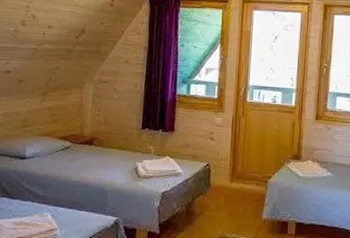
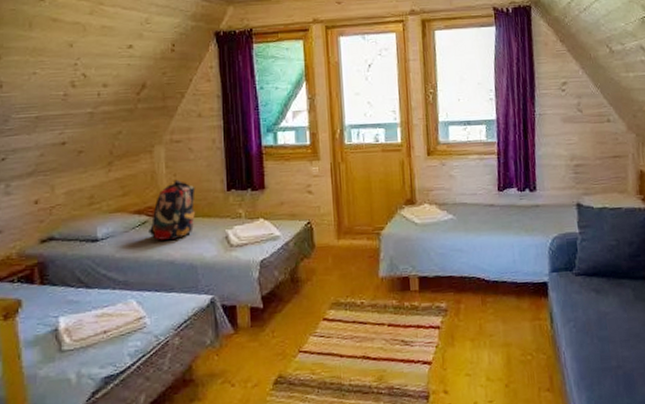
backpack: none [70,114,115,166] -> present [149,179,196,241]

